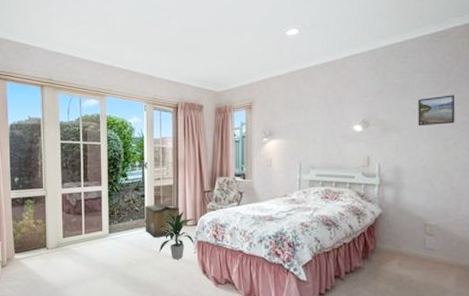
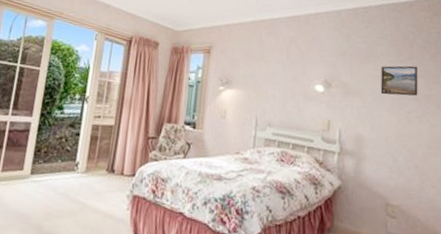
cardboard box: present [145,203,179,238] -> none [73,144,117,187]
indoor plant: present [159,211,196,260] -> none [86,157,135,216]

